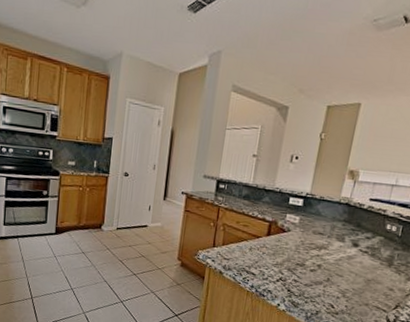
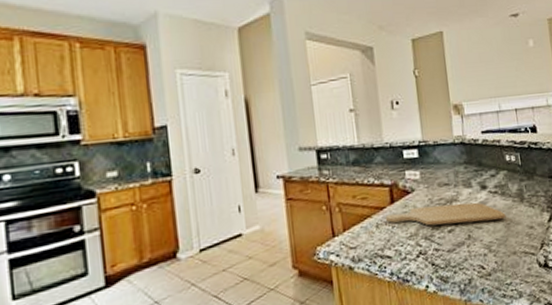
chopping board: none [259,243,370,276] -> present [386,202,506,226]

